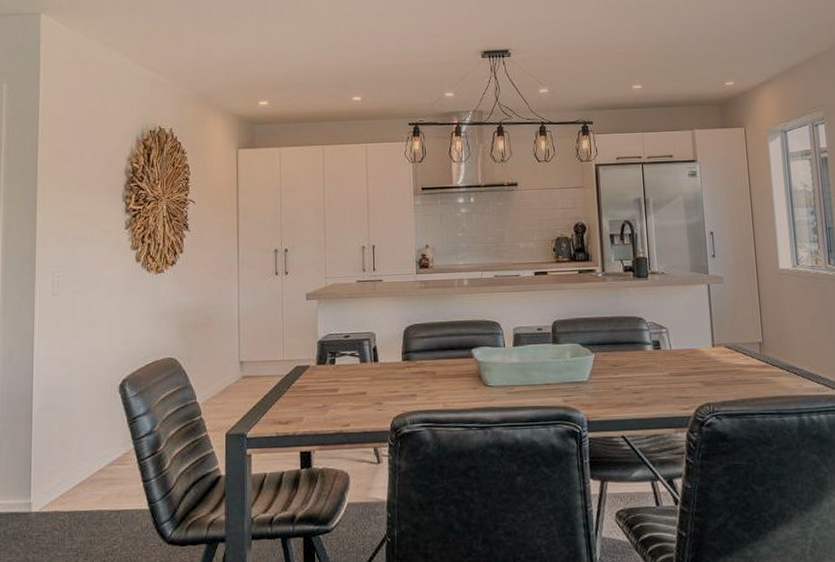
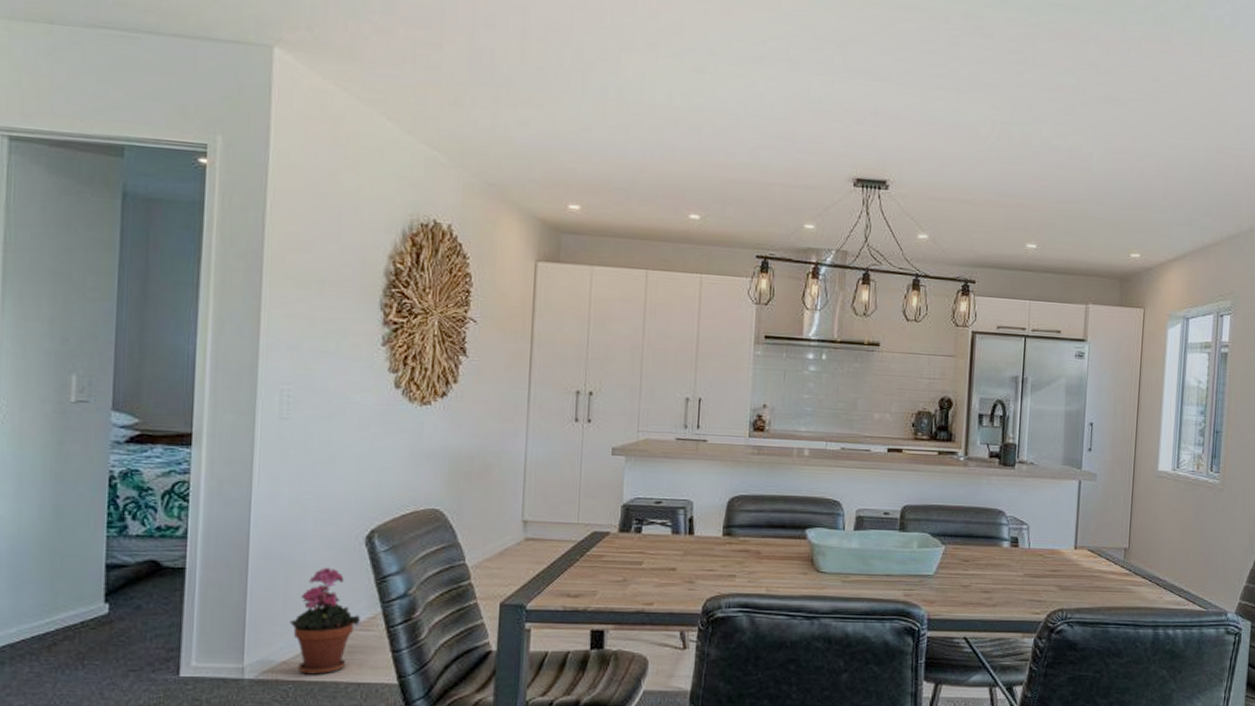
potted plant: none [64,413,118,506] -> present [290,567,360,675]

